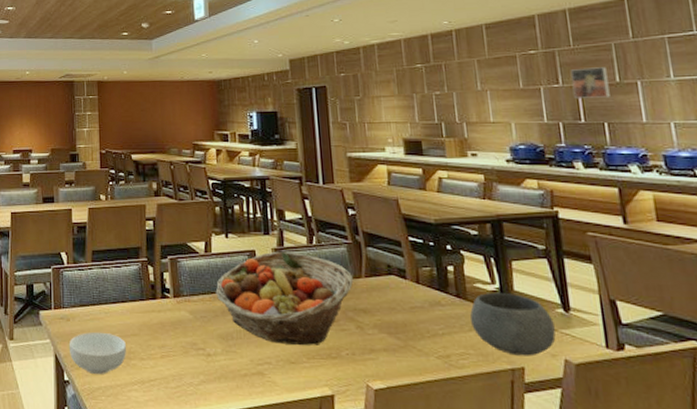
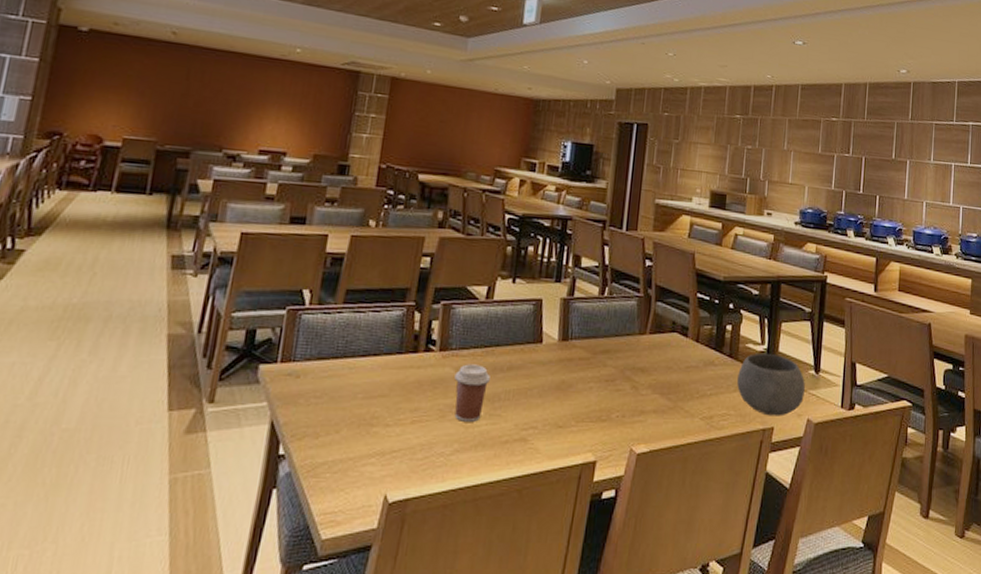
cereal bowl: present [68,332,126,374] -> none [292,392,370,445]
coffee cup: none [190,308,221,357] -> present [454,364,490,422]
fruit basket: present [215,251,354,346] -> none [489,301,638,408]
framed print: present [570,67,610,98] -> none [858,141,887,172]

